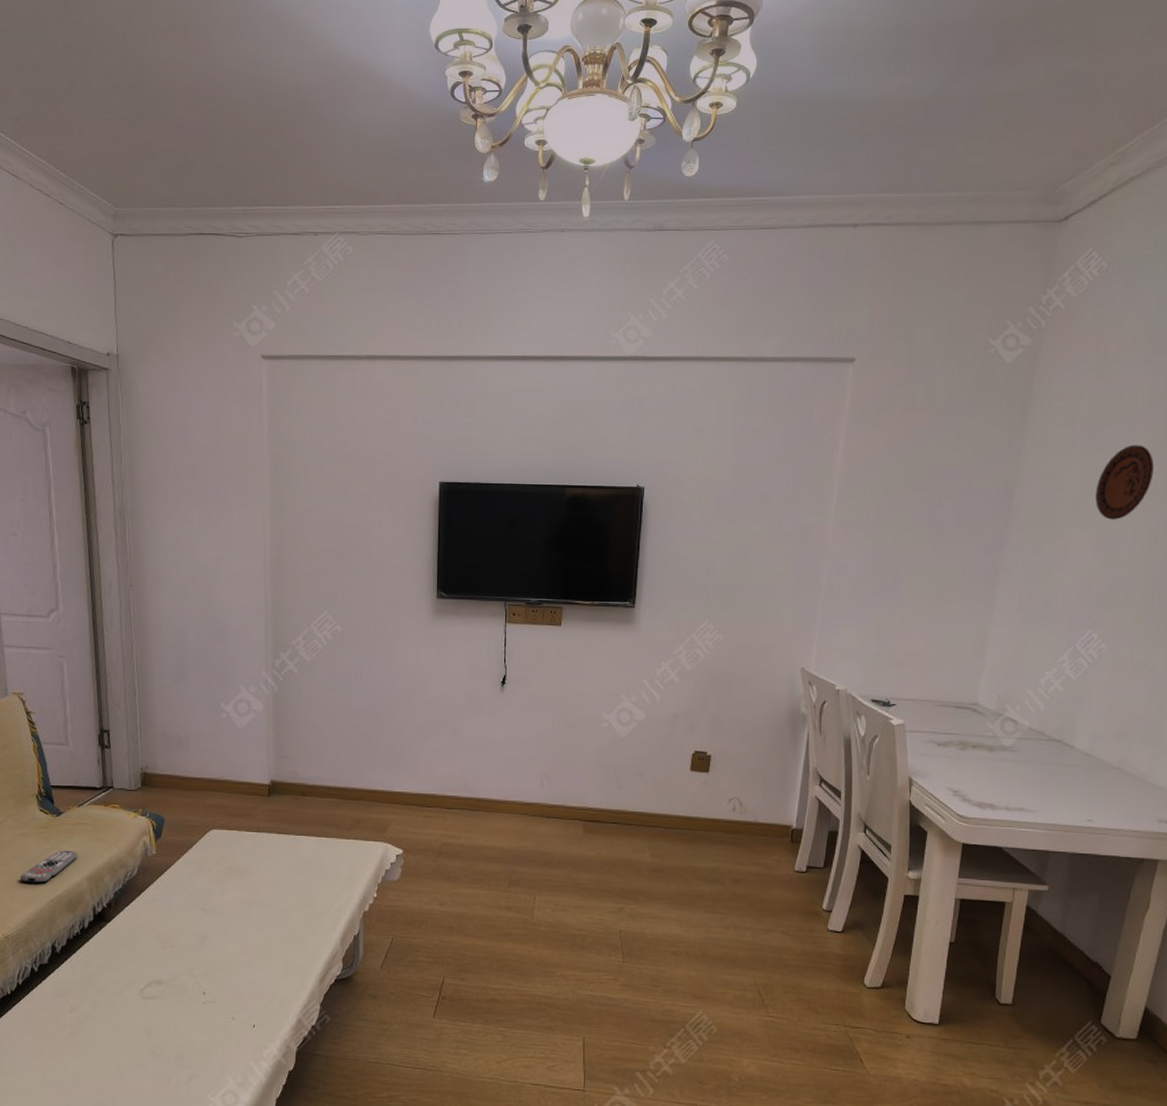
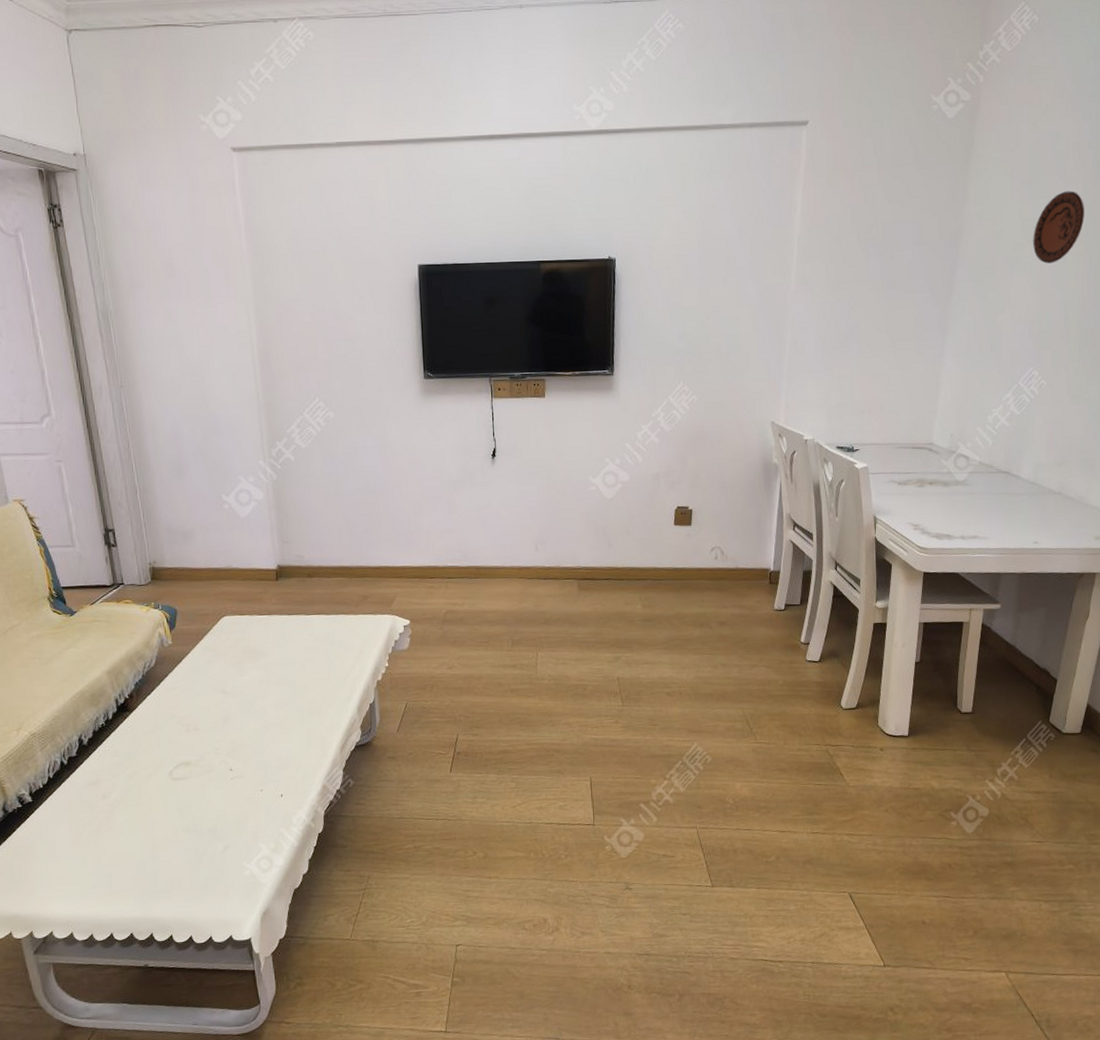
remote control: present [20,850,78,884] -> none [40,647,95,682]

